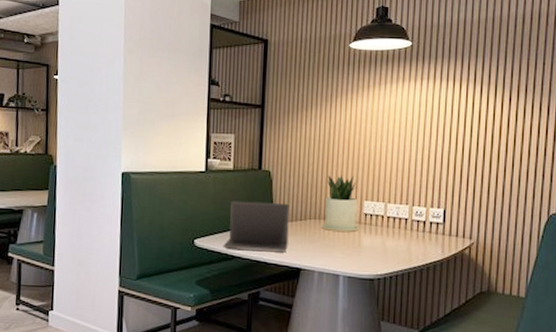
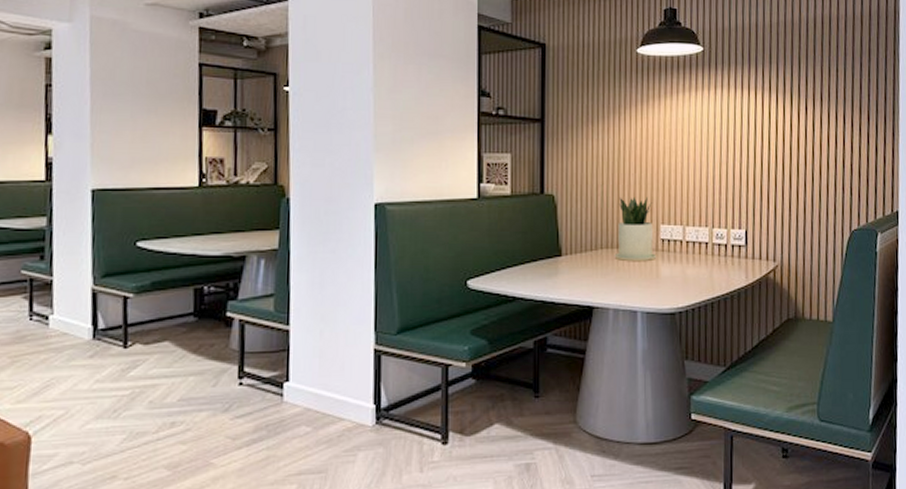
laptop computer: present [223,200,290,253] -> none [502,231,578,290]

